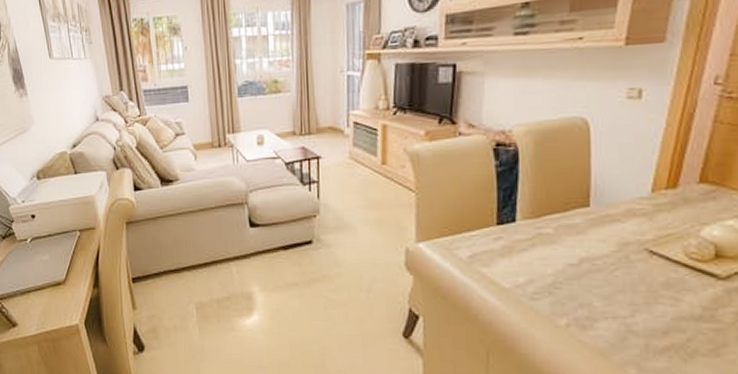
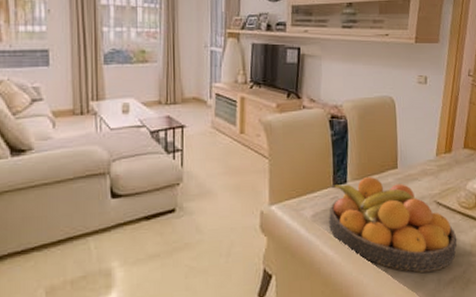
fruit bowl: none [490,215,680,334] -> present [329,176,457,273]

